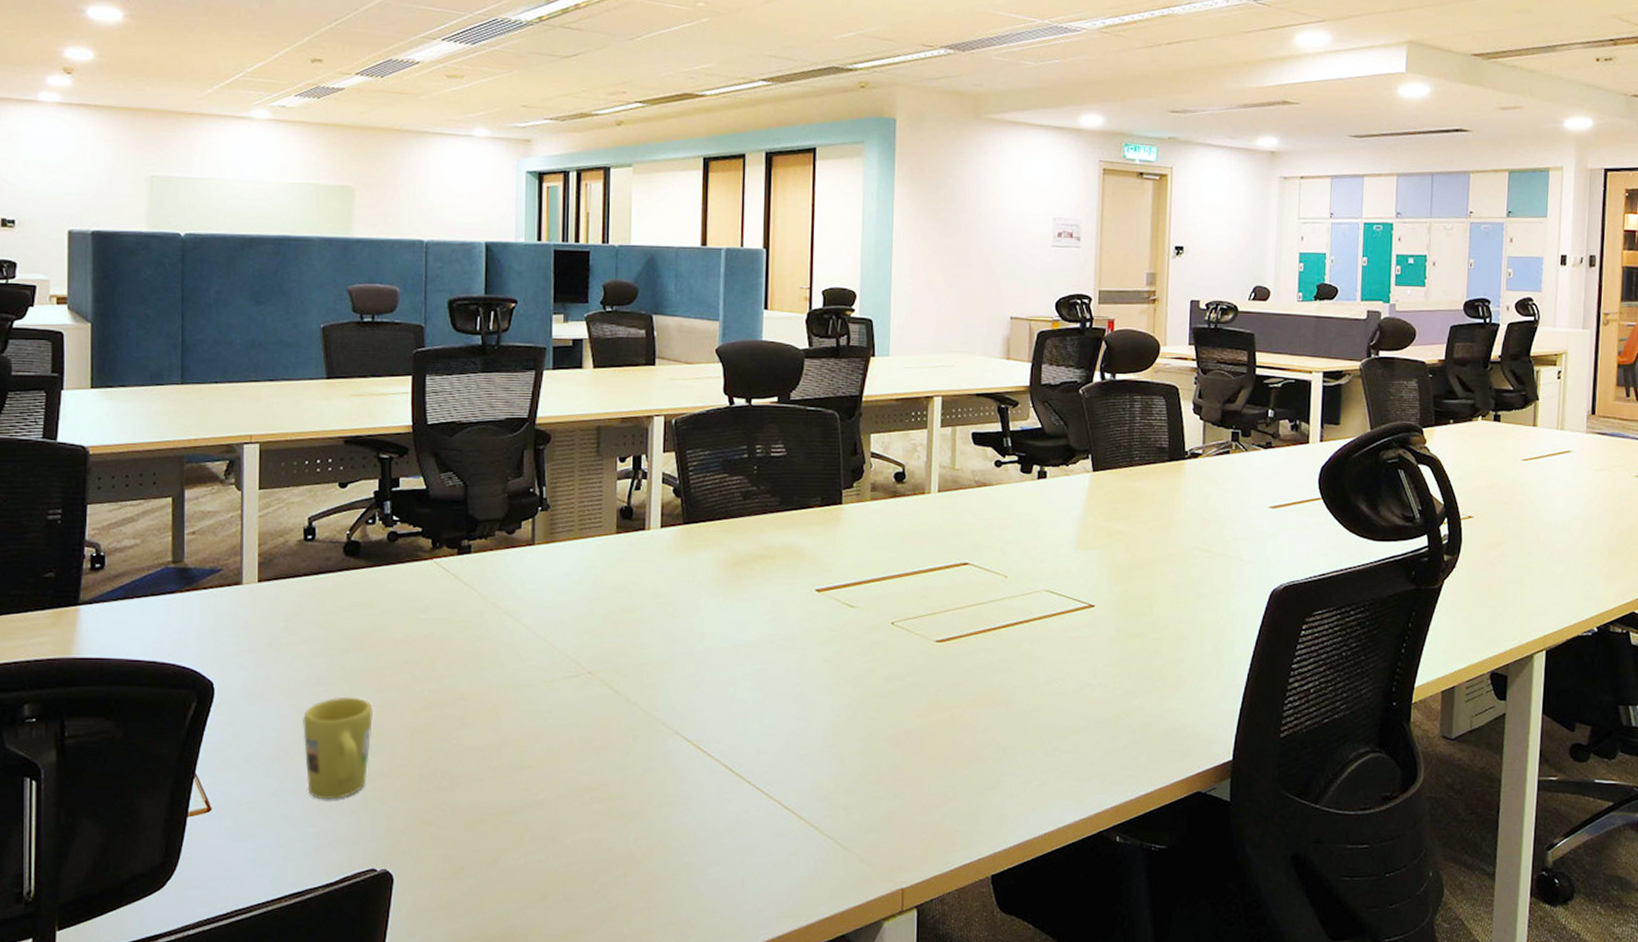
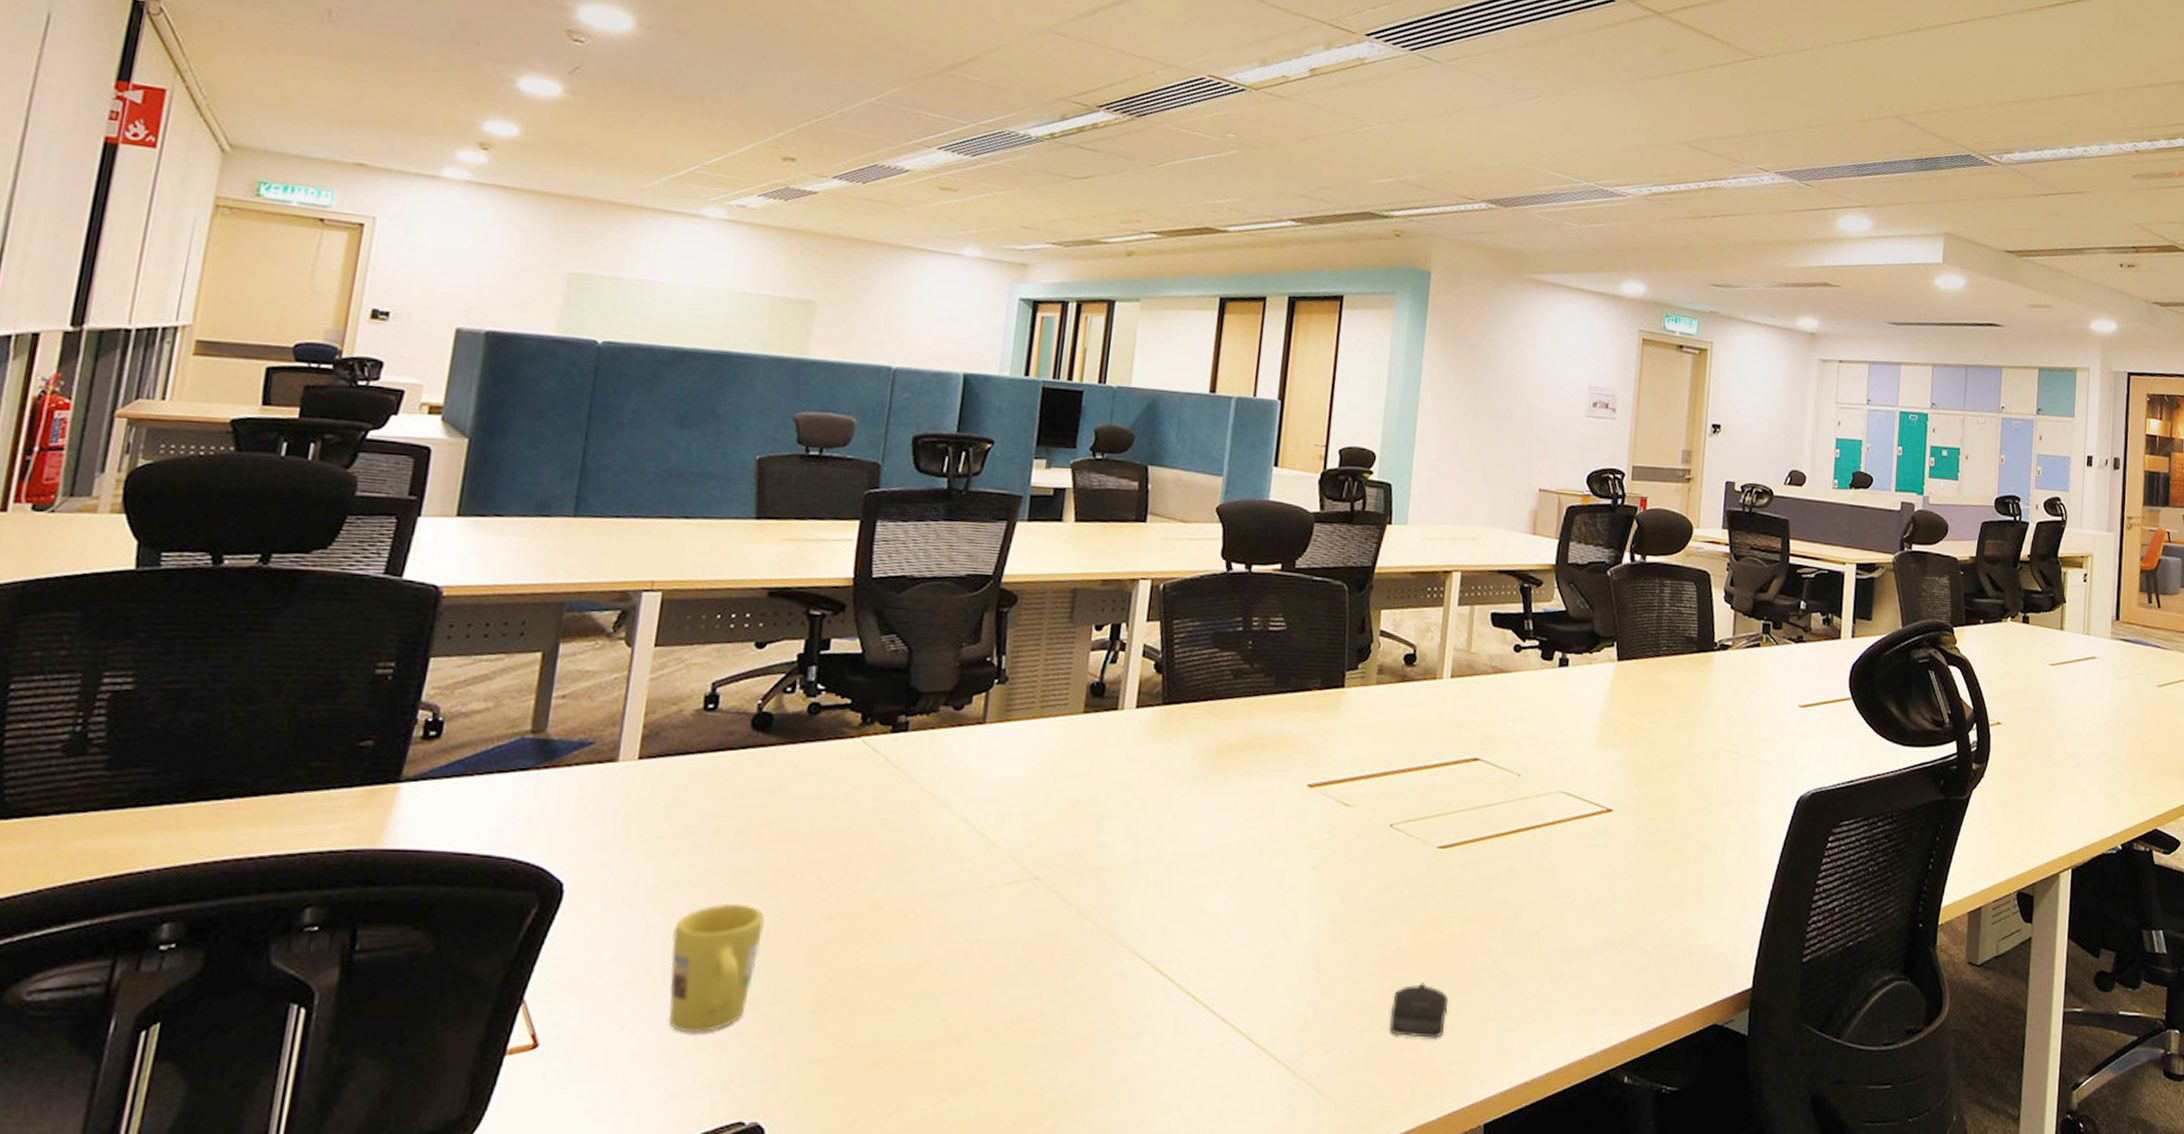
computer mouse: none [903,757,953,804] -> present [1390,982,1448,1038]

